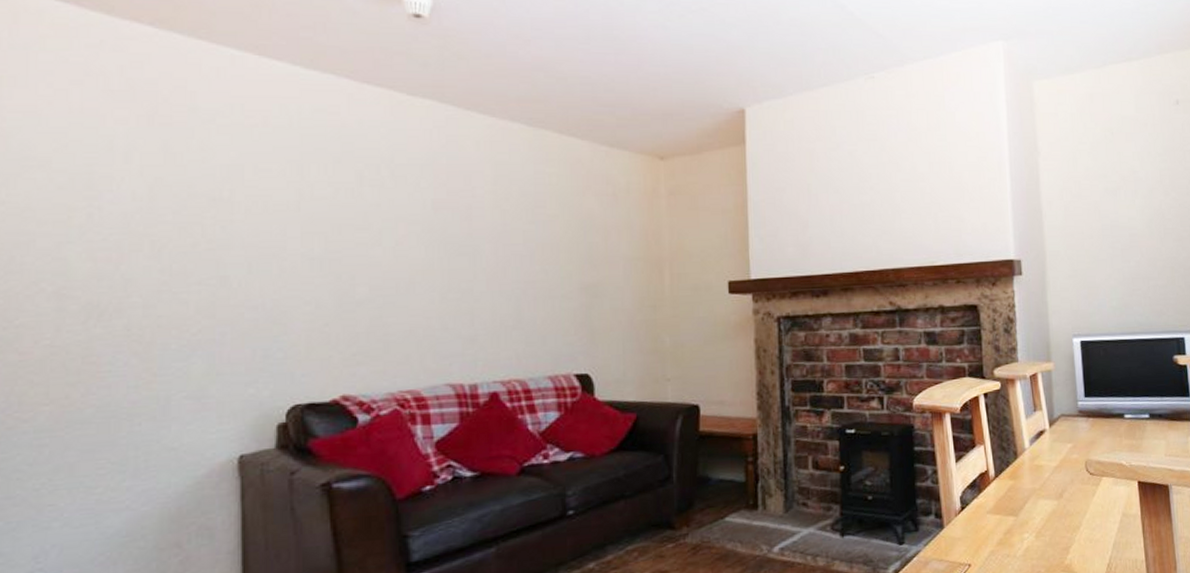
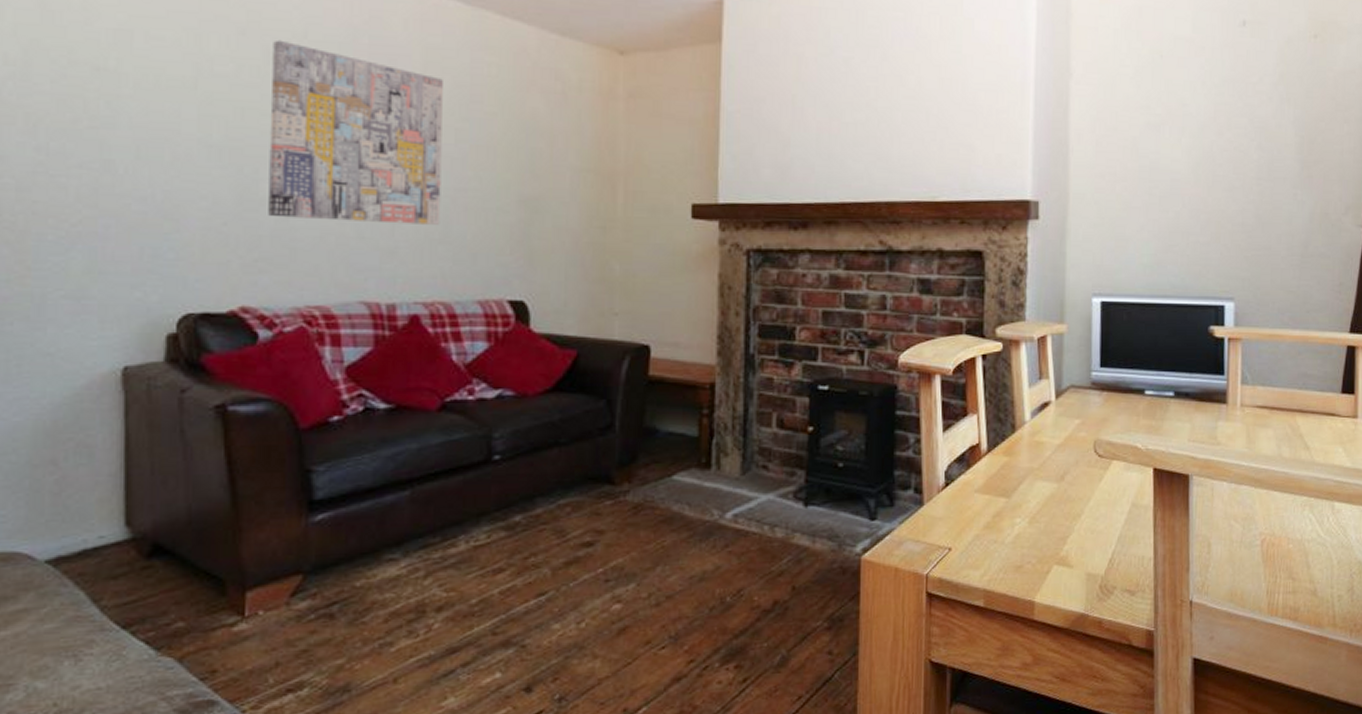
wall art: none [363,165,513,316] -> present [268,39,443,225]

